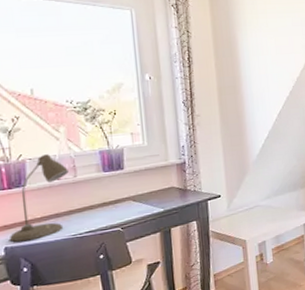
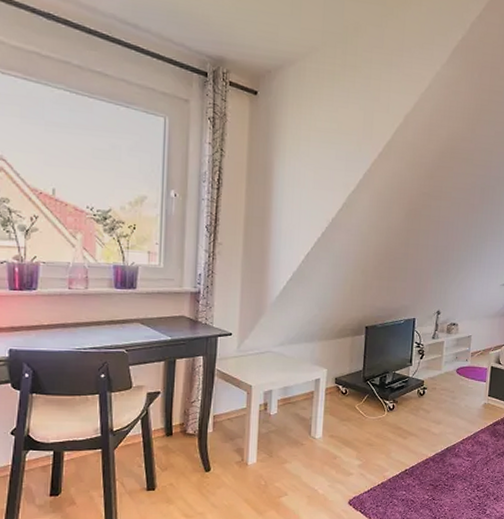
desk lamp: present [10,154,69,242] -> none [16,260,80,347]

